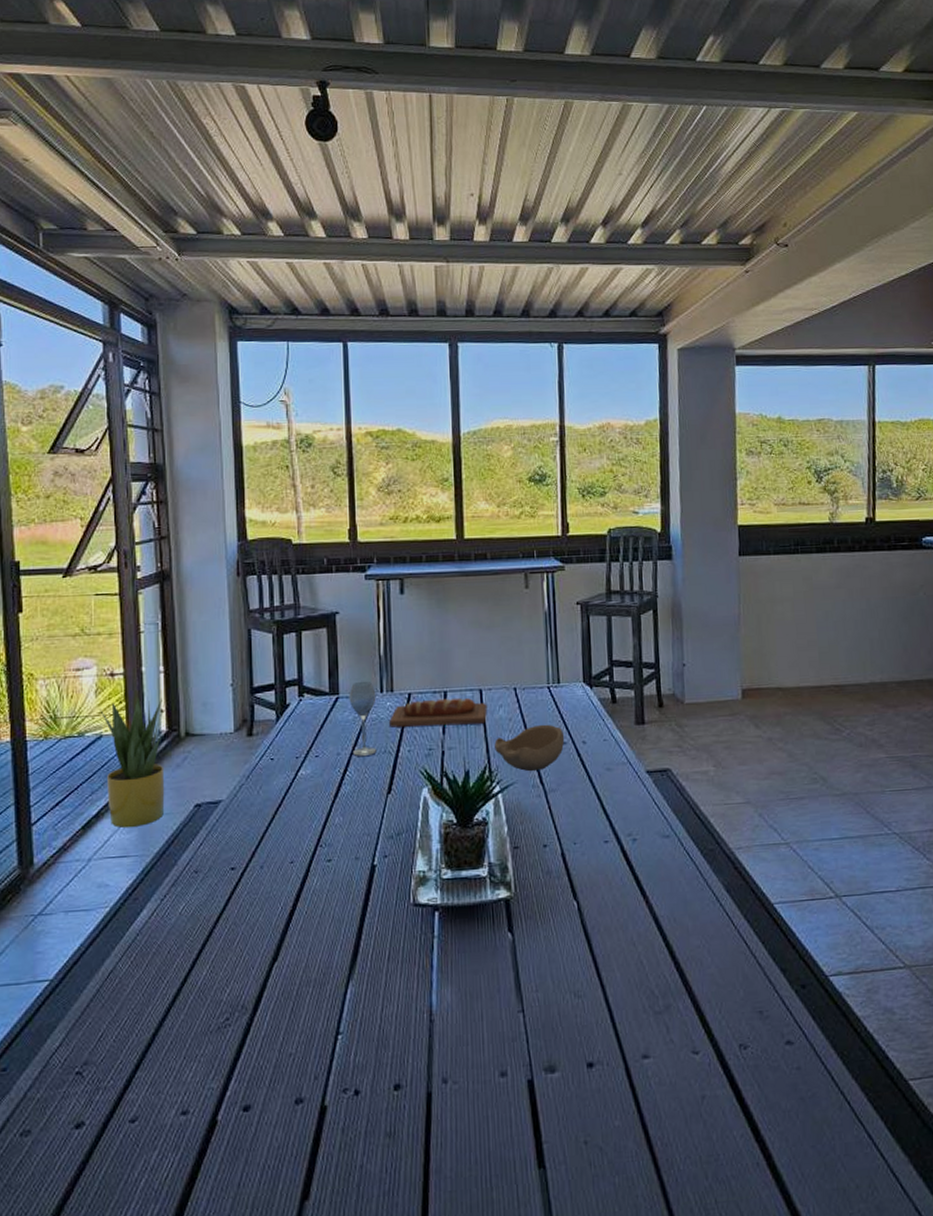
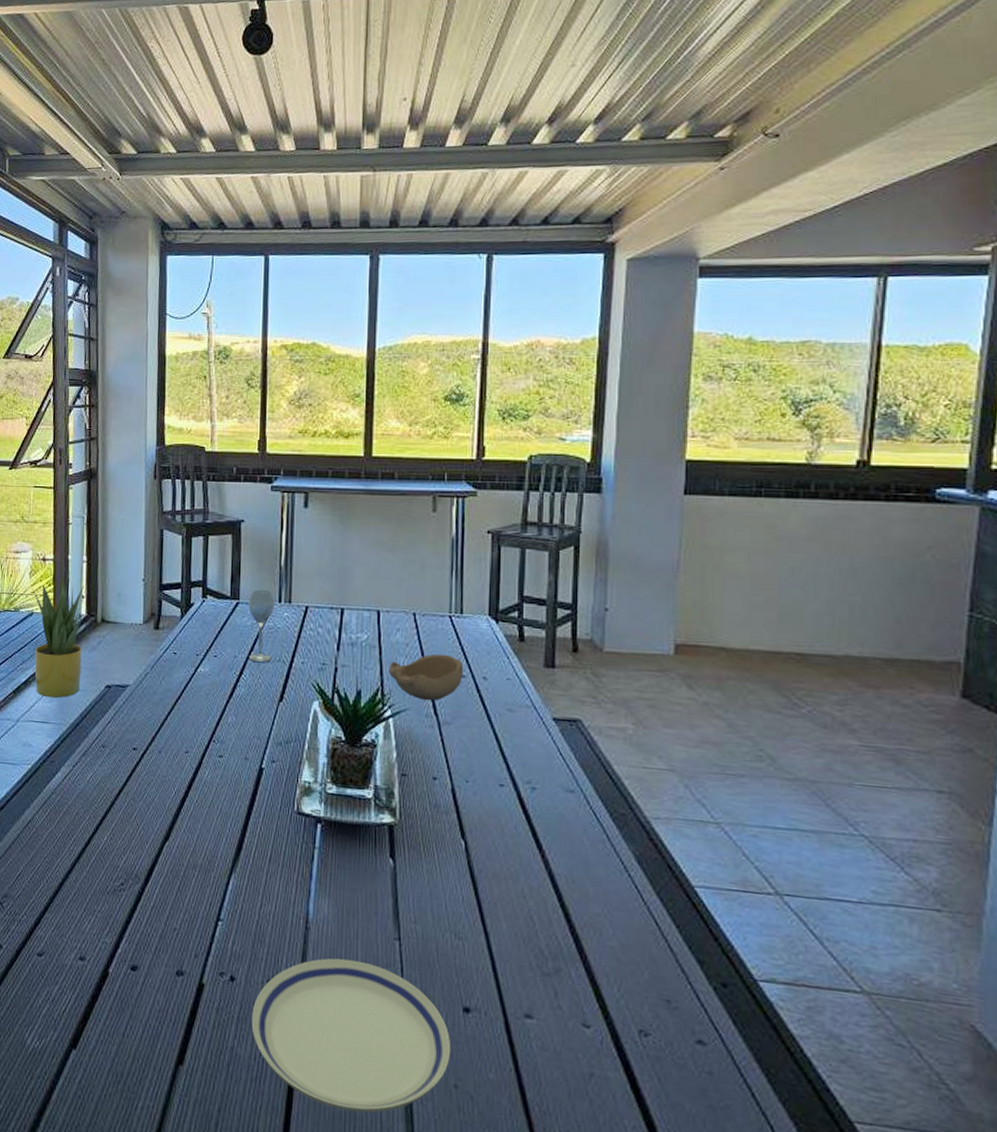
plate: none [380,1041,579,1199] -> present [251,958,451,1113]
bread loaf: present [388,697,488,728] -> none [284,614,384,645]

